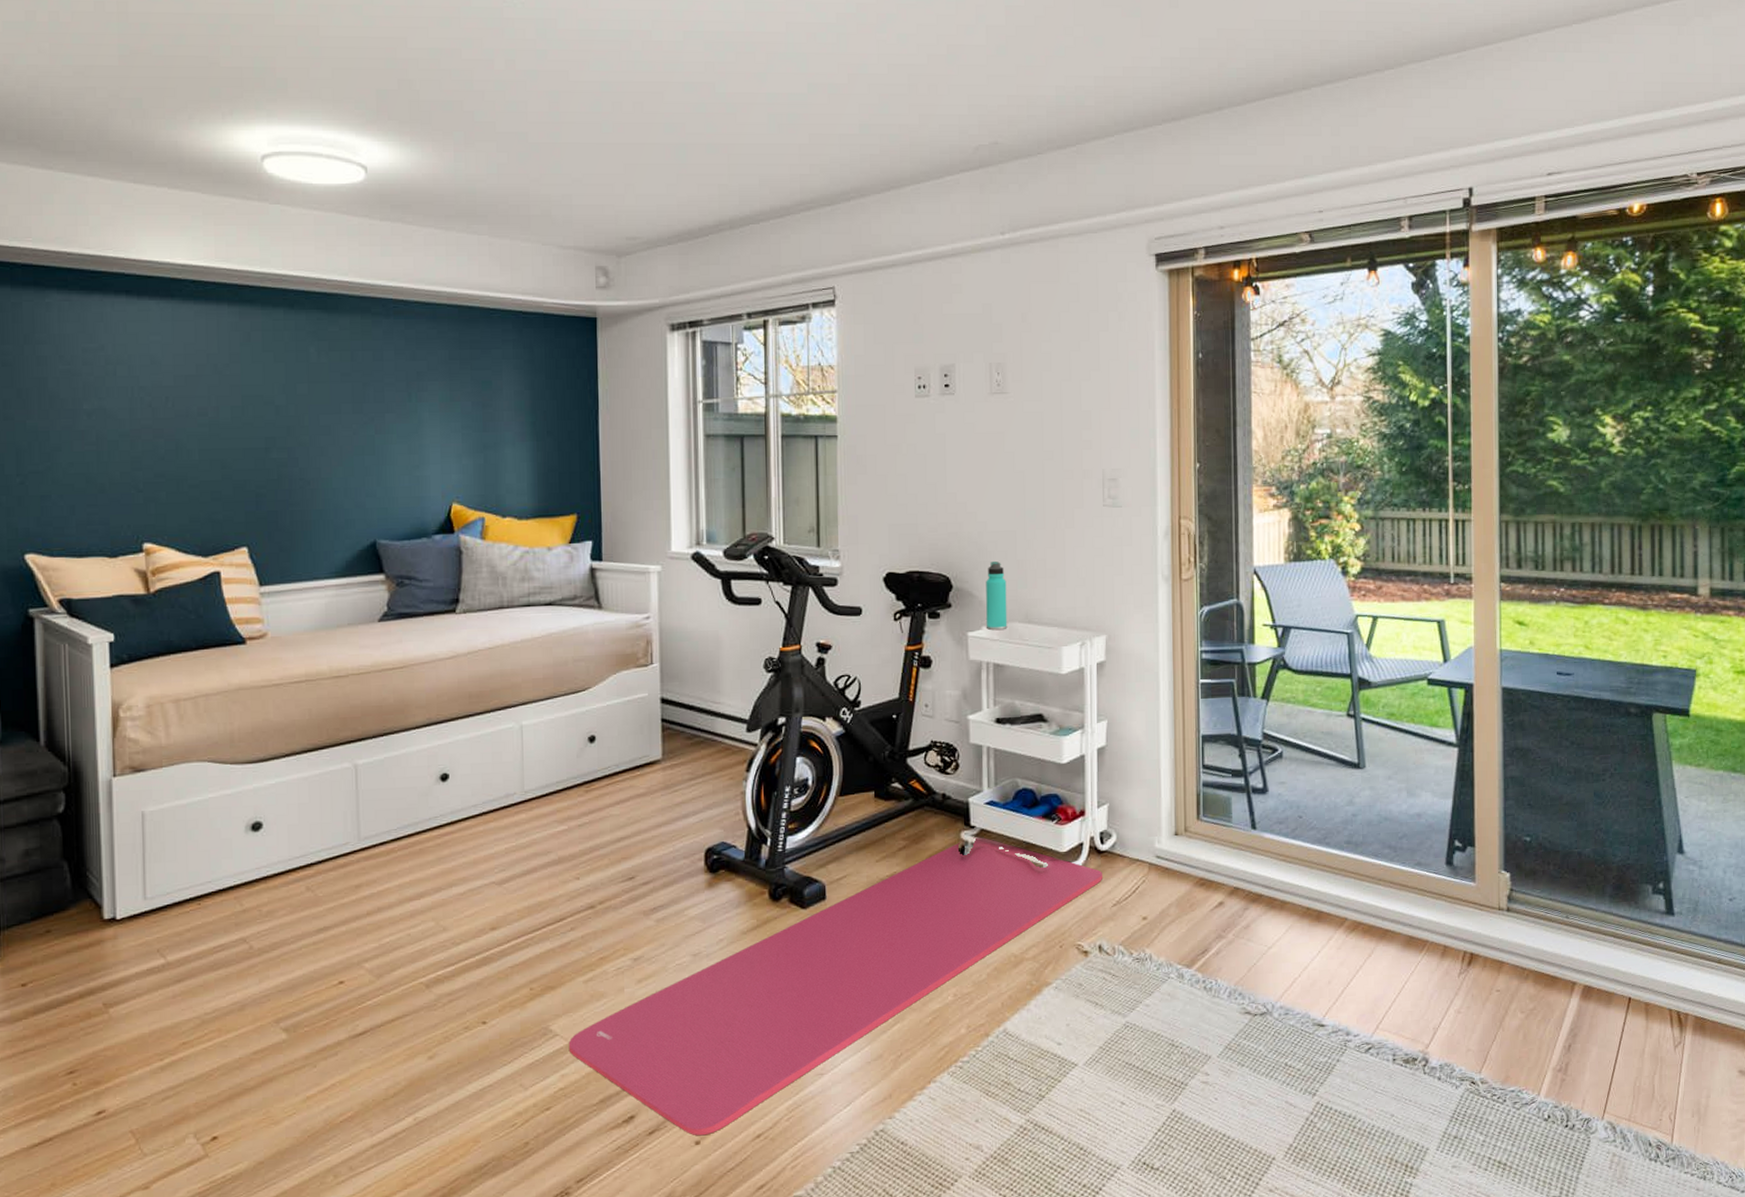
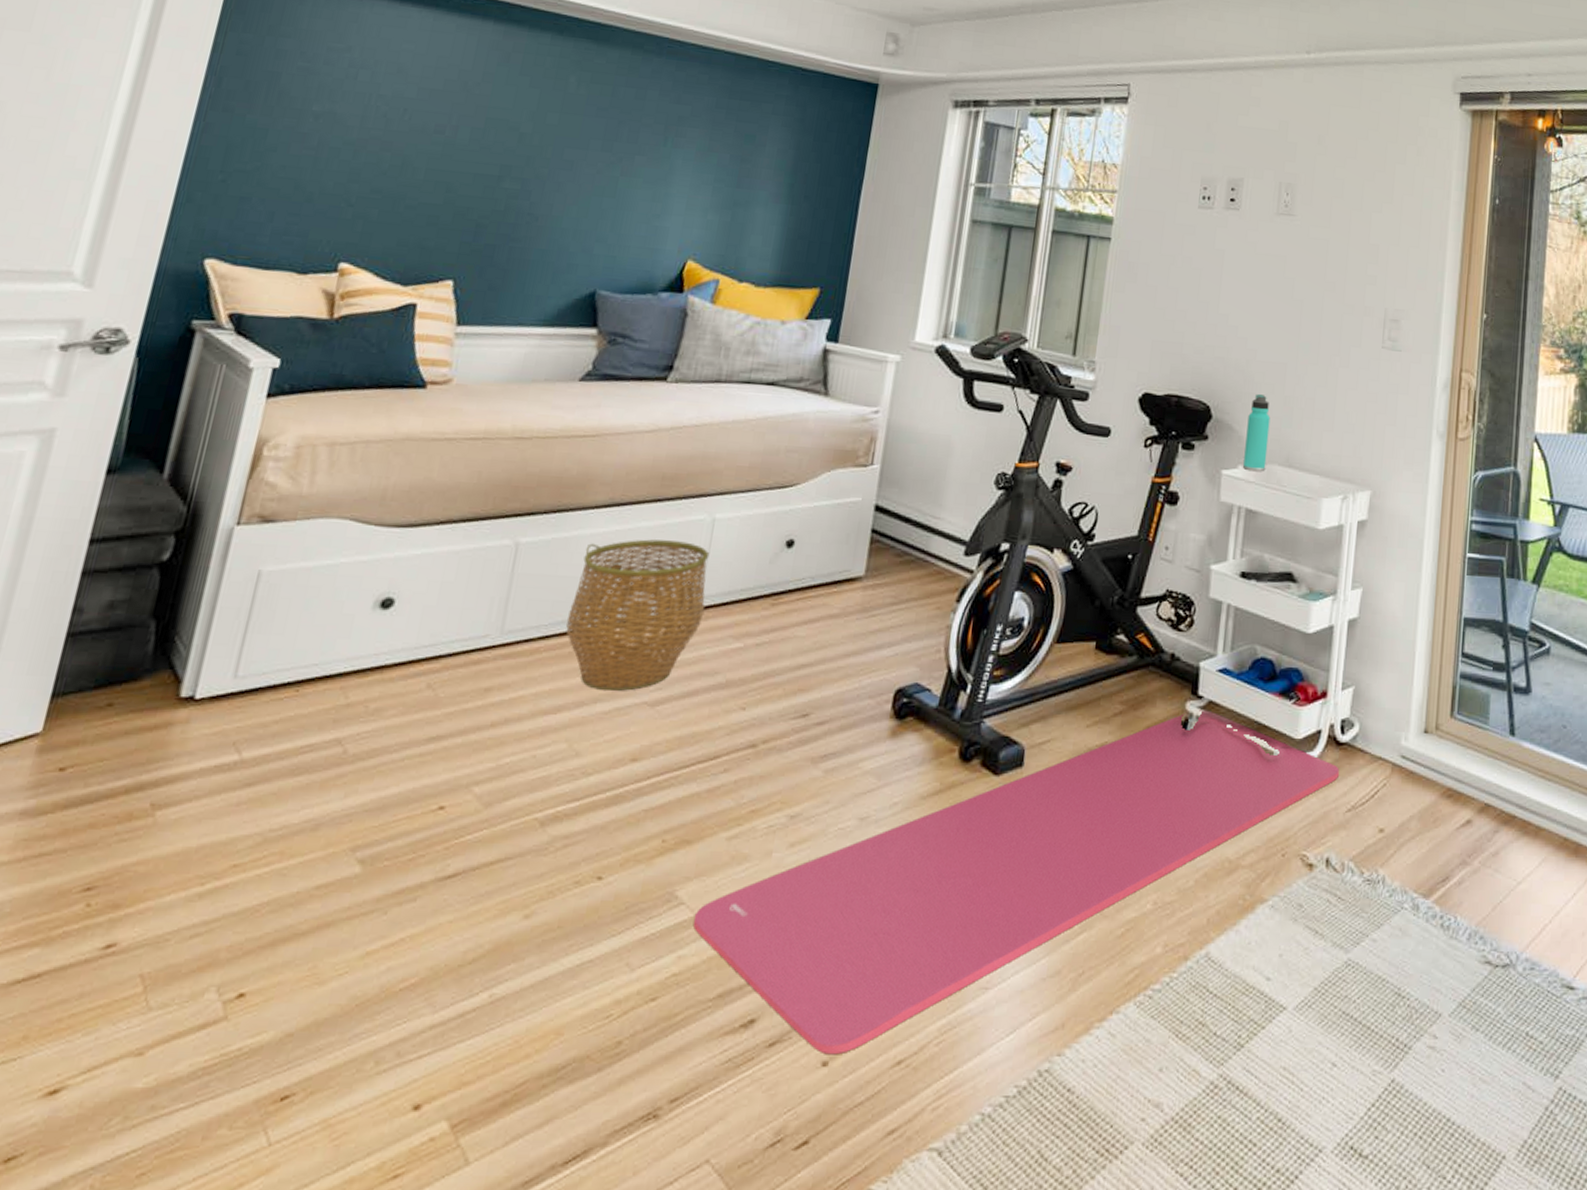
basket: none [412,748,529,876] -> present [565,539,710,691]

